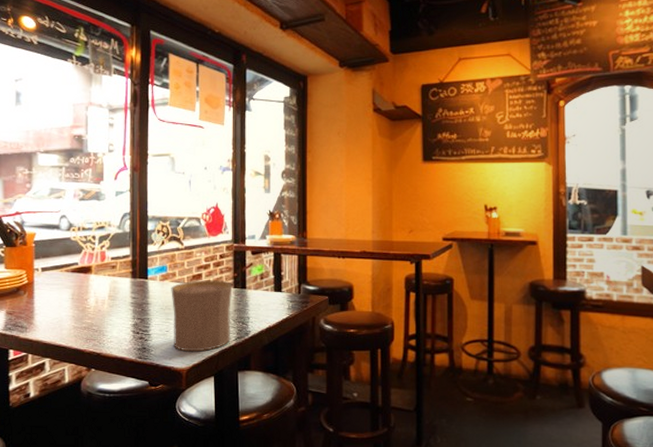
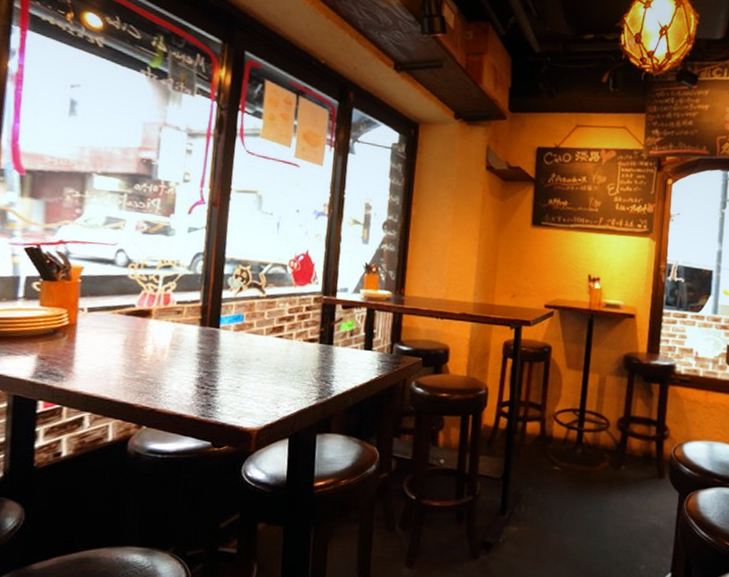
cup: present [171,279,233,352] -> none [244,332,318,411]

